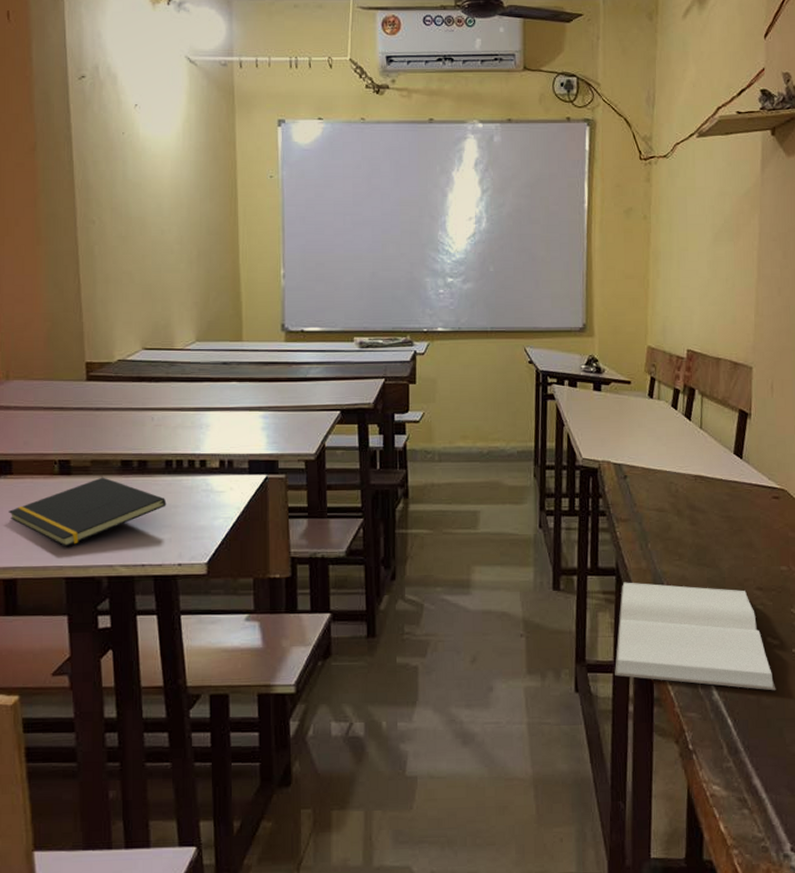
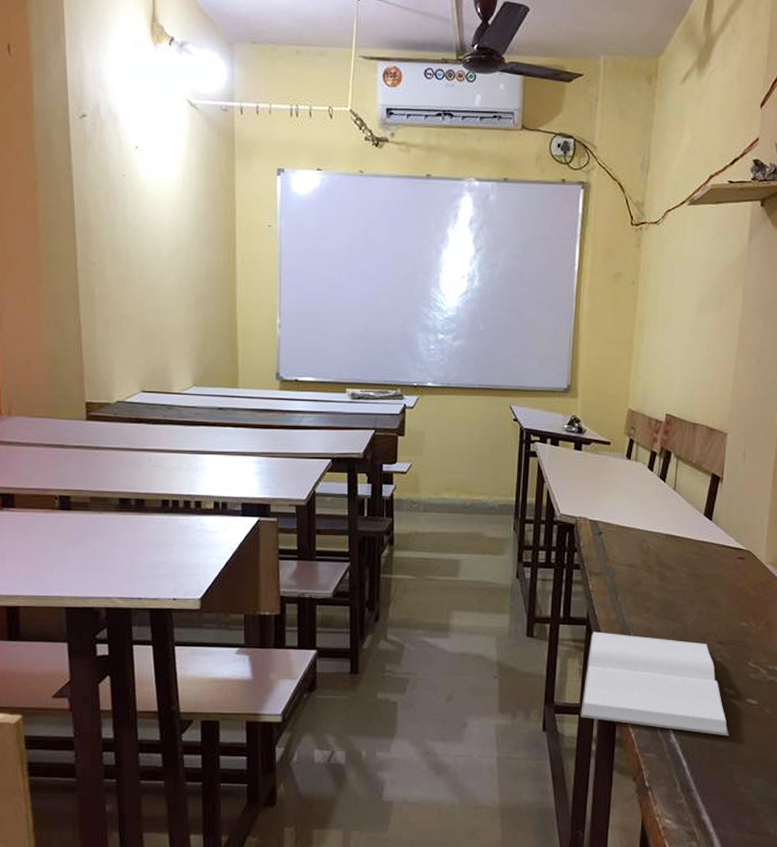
notepad: present [8,477,167,547] -> none [11,513,163,579]

